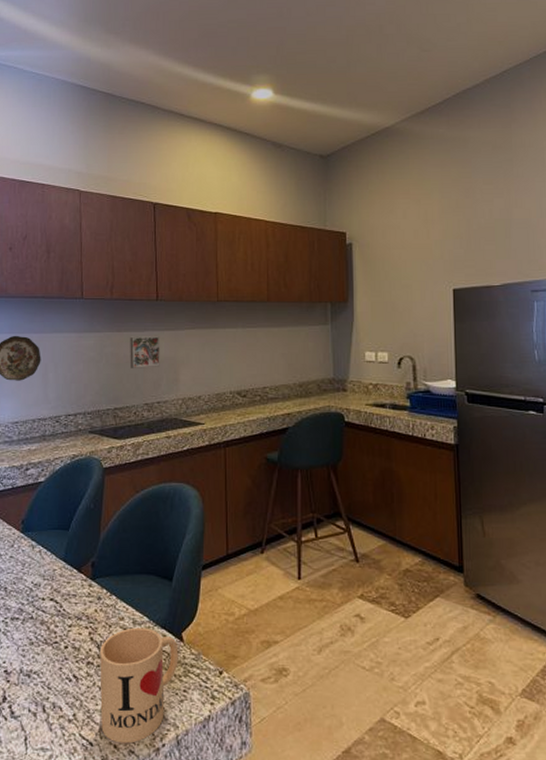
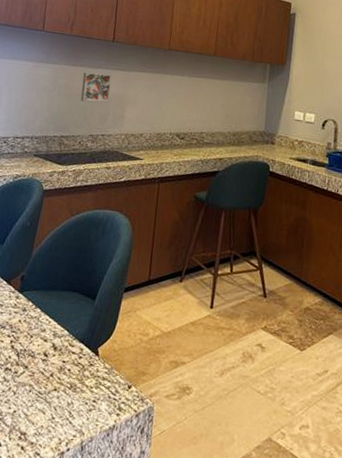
mug: present [100,627,179,744] -> none [11,339,94,446]

